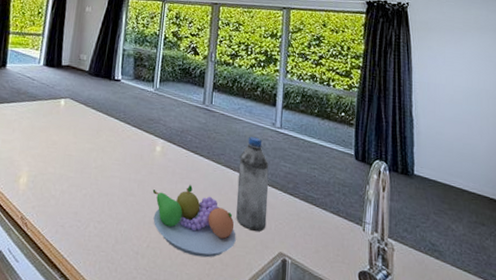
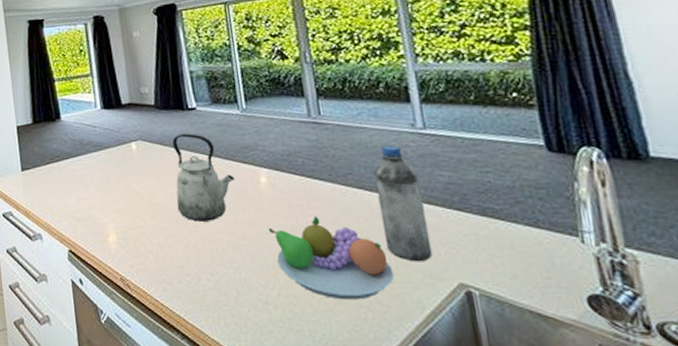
kettle: none [85,99,137,177] -> present [172,133,236,222]

